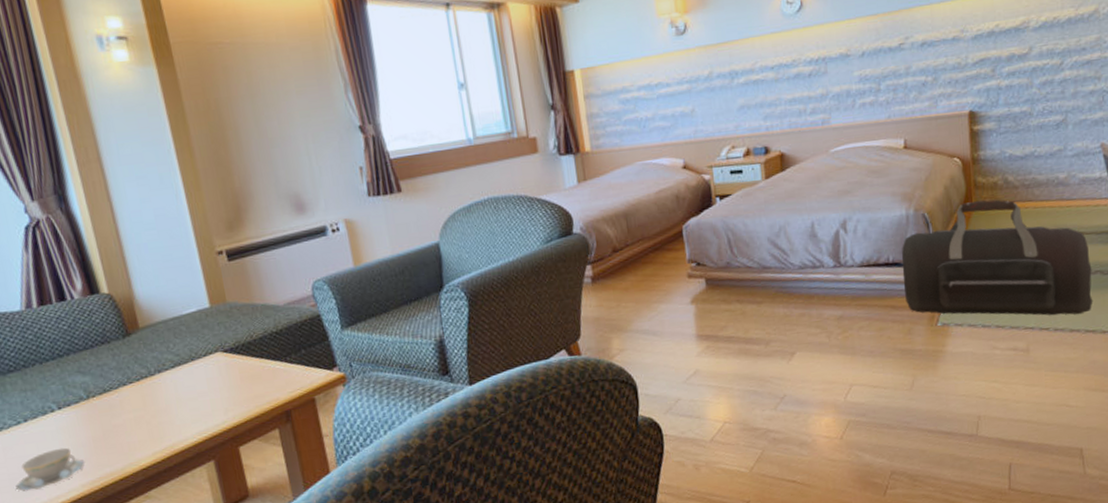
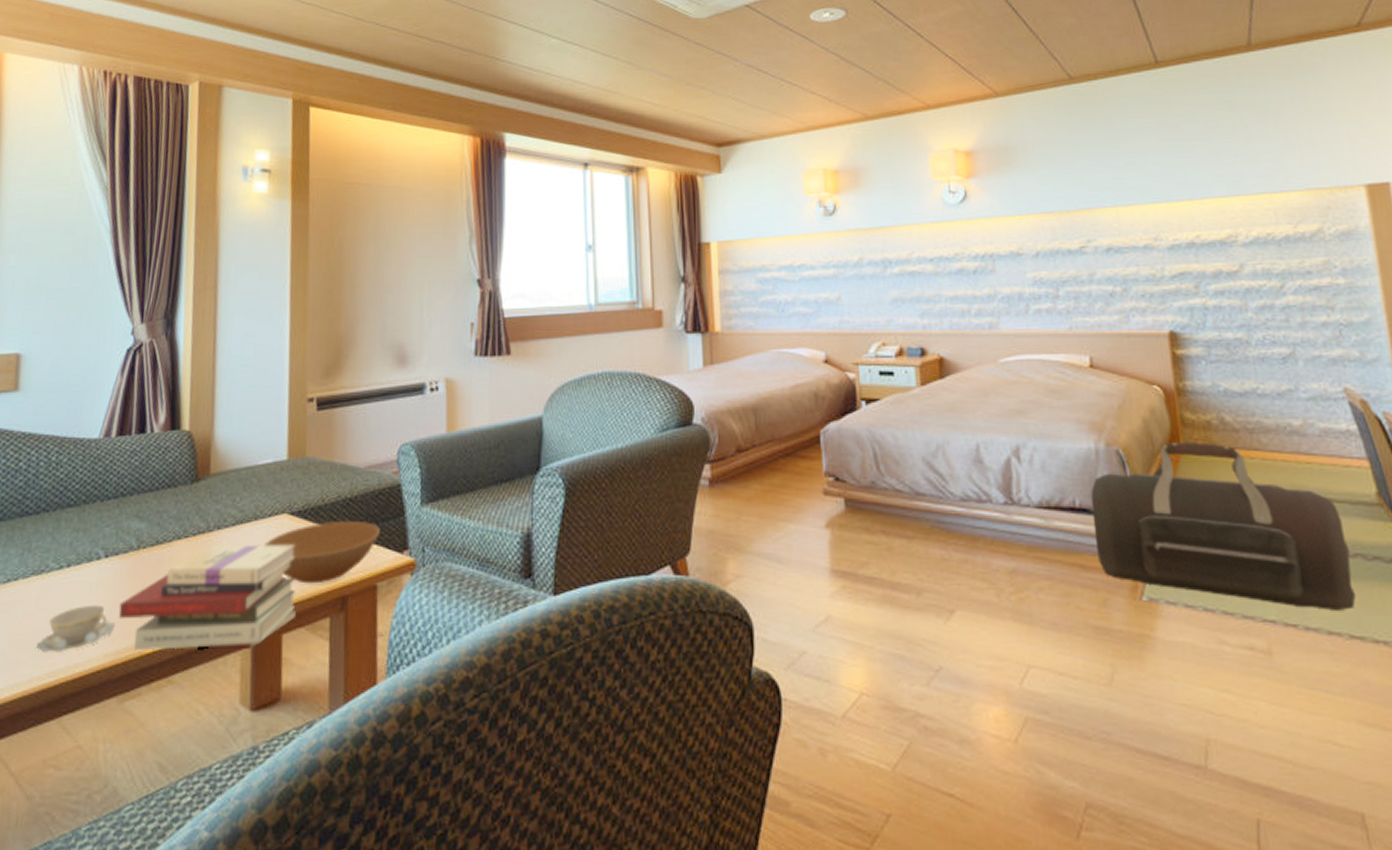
books: none [83,376,248,479] -> present [118,544,296,651]
bowl: none [205,349,309,406] -> present [263,520,380,584]

